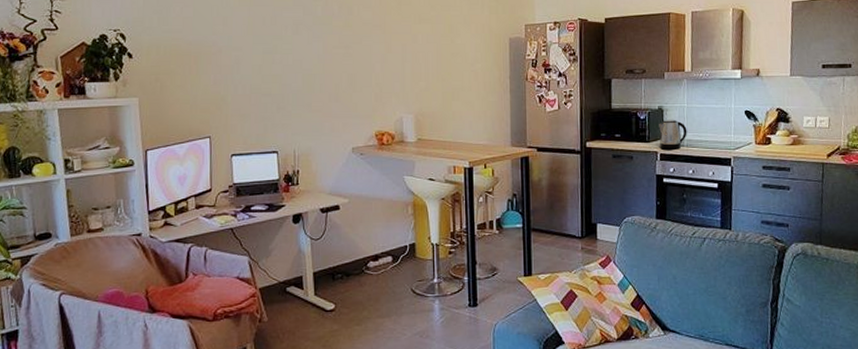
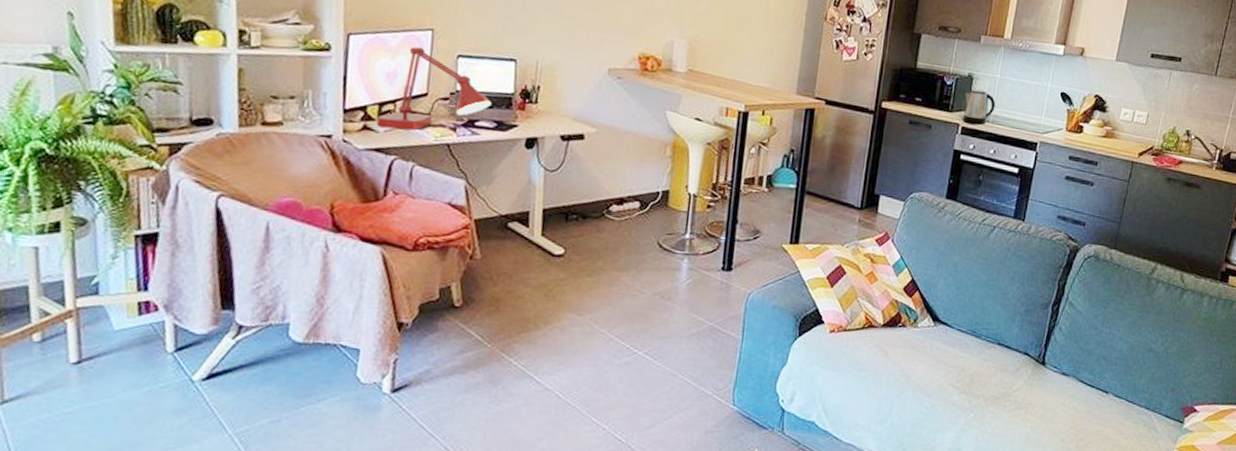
desk lamp: none [174,152,262,222] -> present [376,46,492,131]

